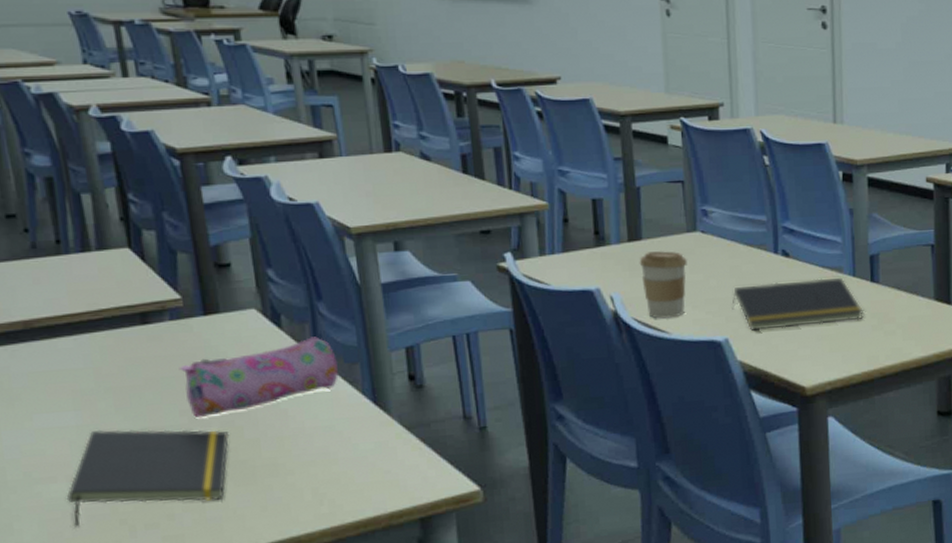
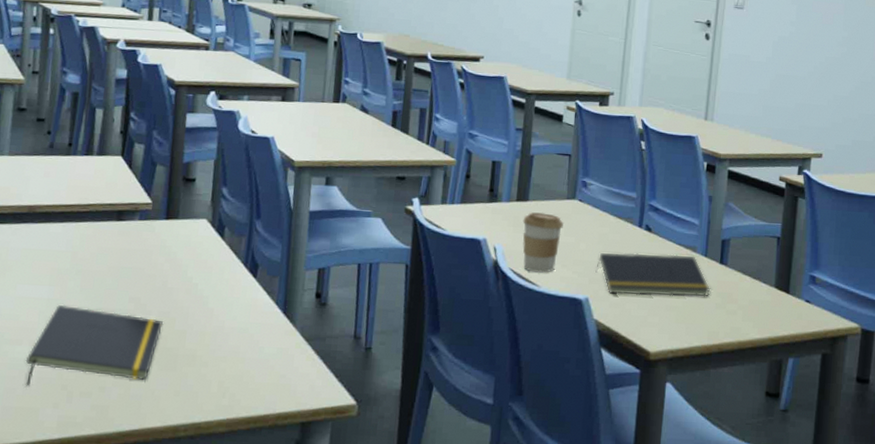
pencil case: present [179,336,340,418] -> none [137,249,262,307]

